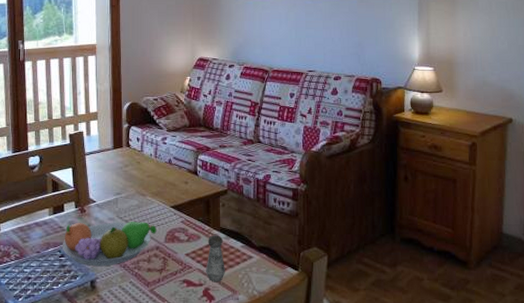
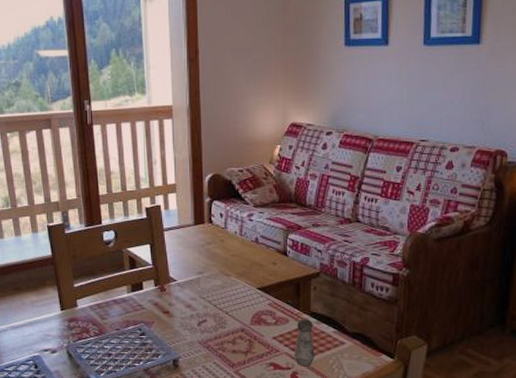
fruit bowl: present [62,221,157,267] -> none [142,301,242,346]

